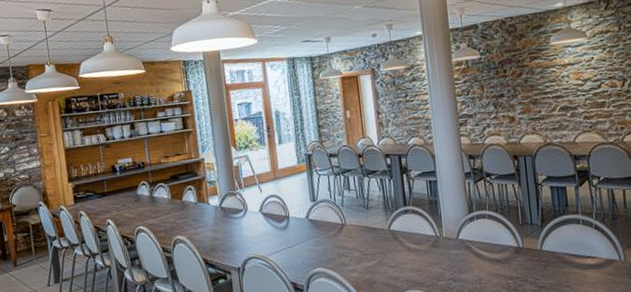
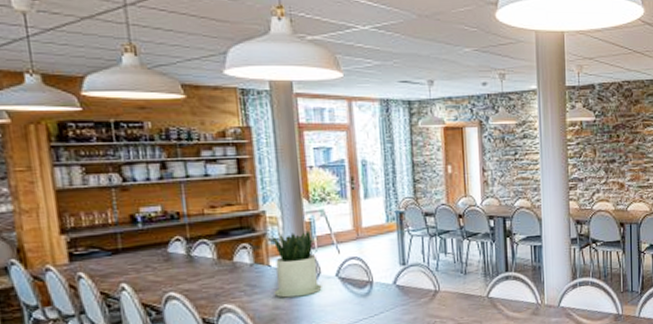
planter: none [209,173,249,231] -> present [272,230,322,298]

